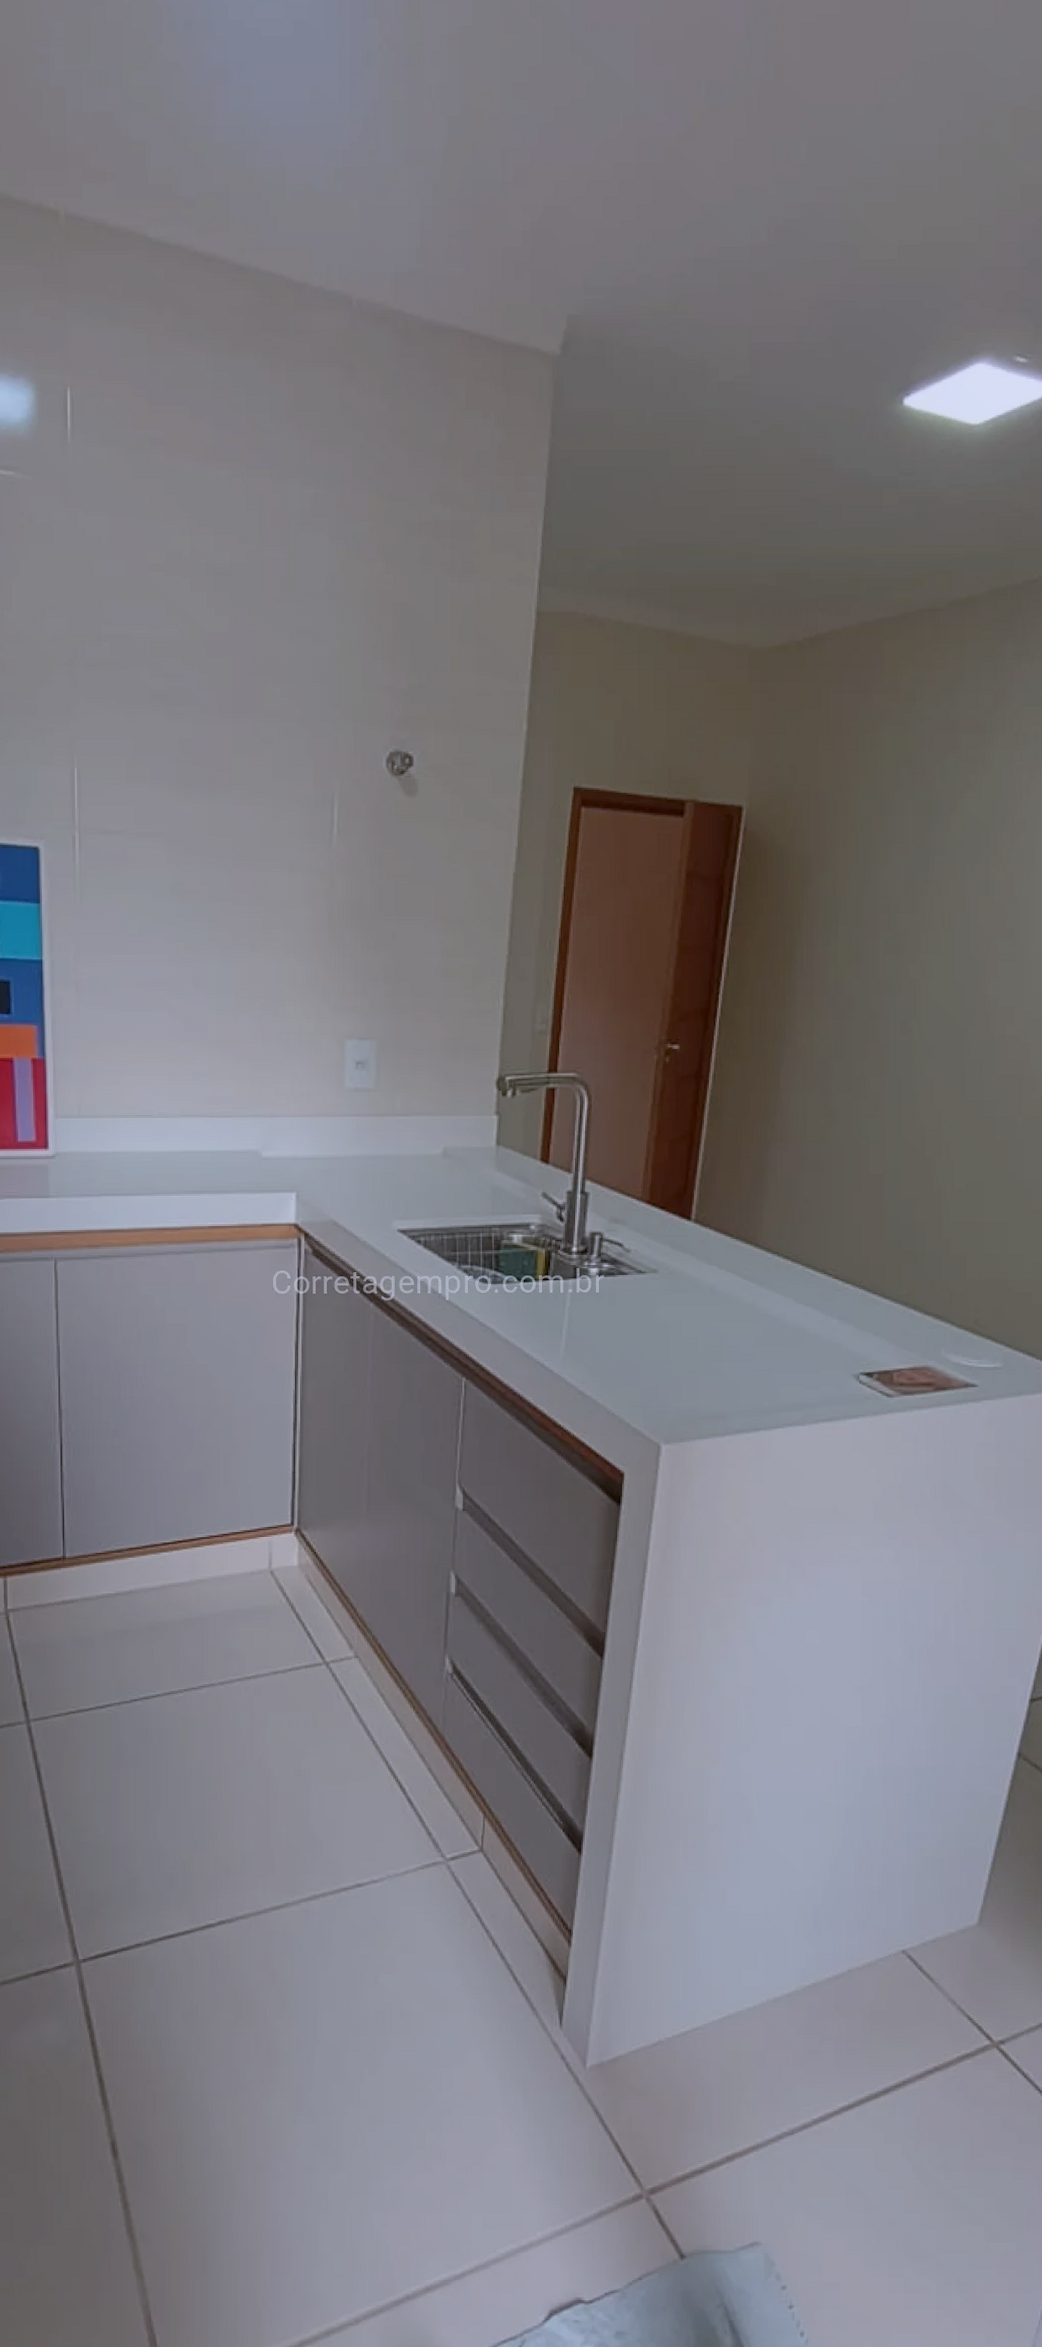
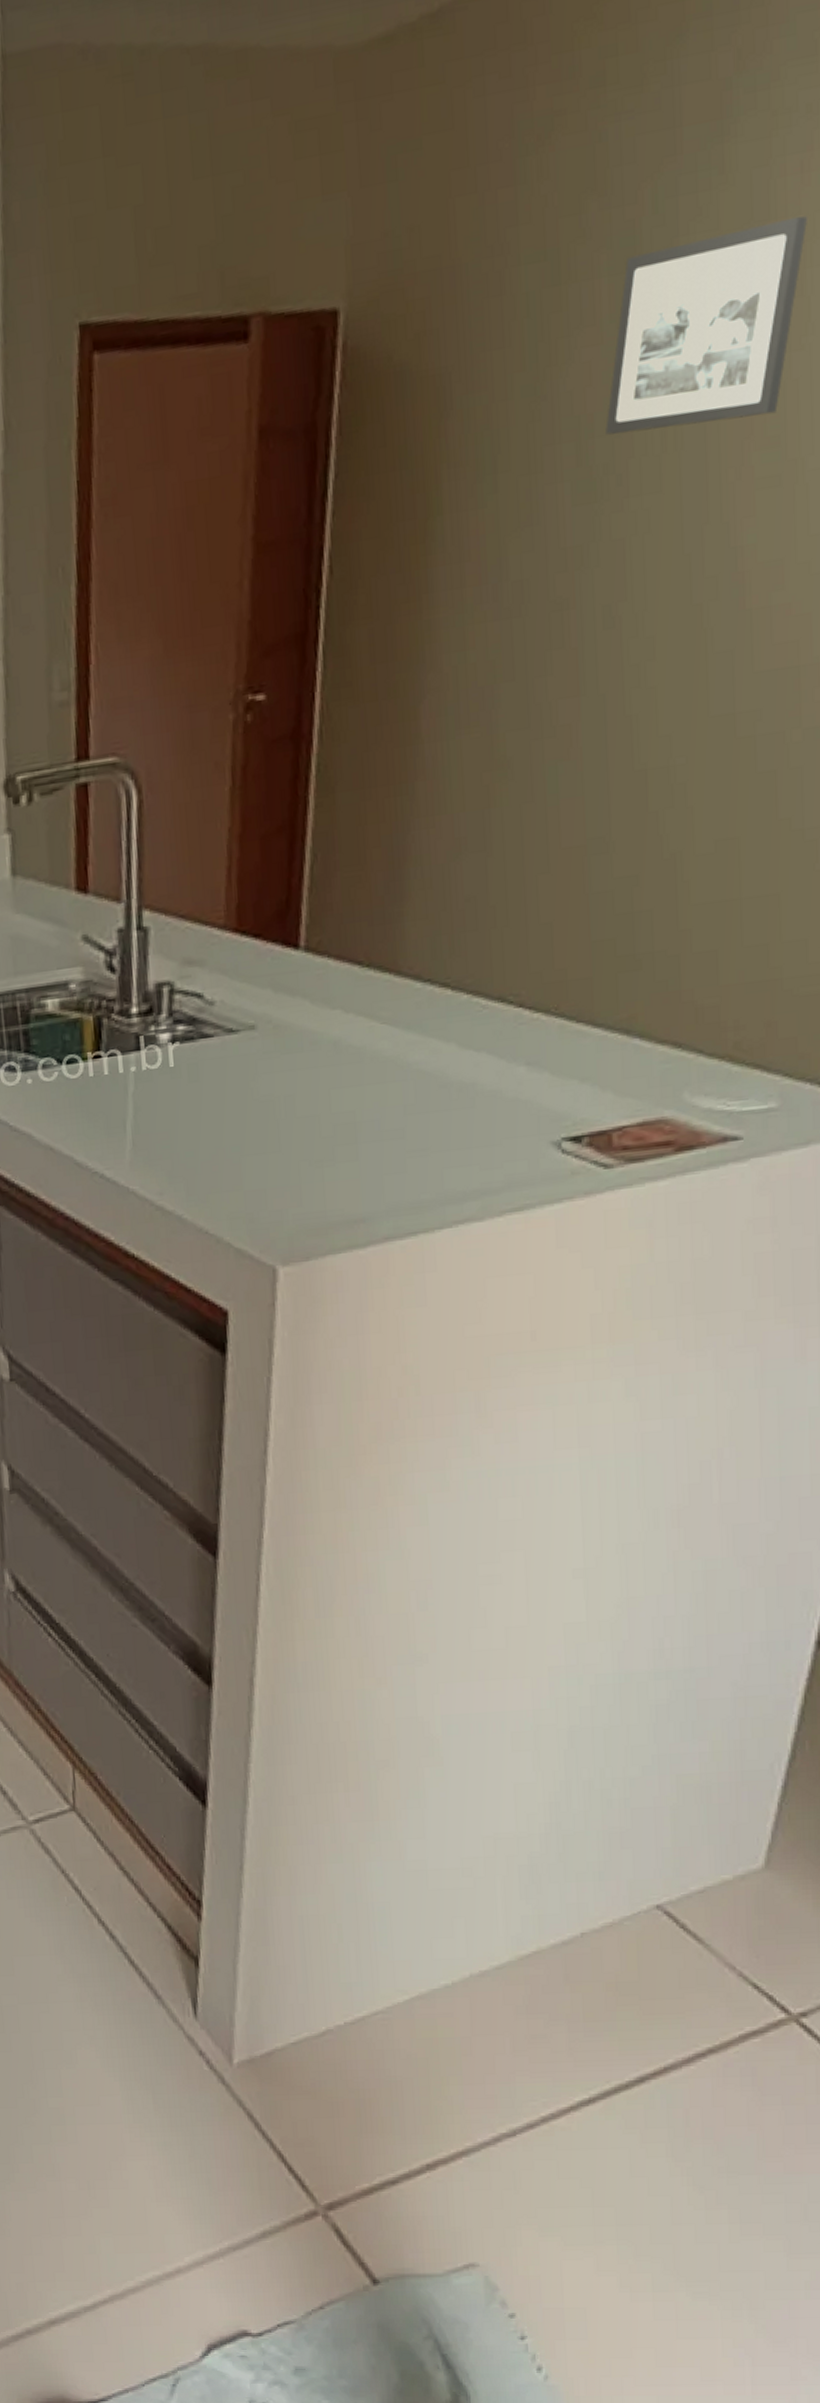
picture frame: none [907,798,1034,916] -> present [605,215,809,435]

